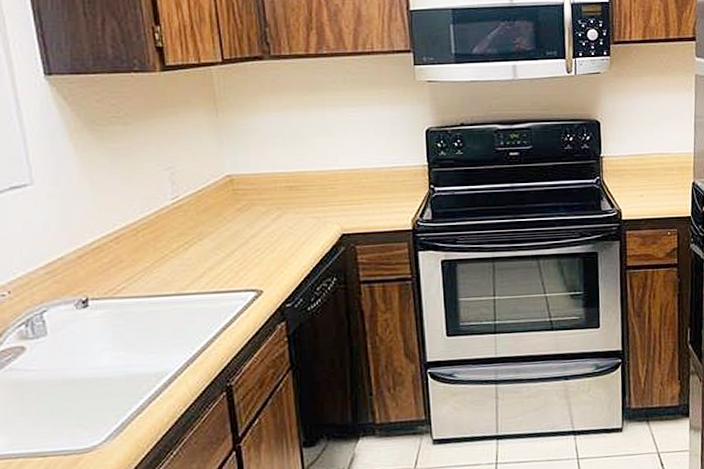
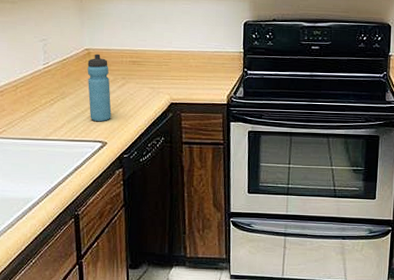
water bottle: none [230,180,266,265] -> present [87,54,112,121]

